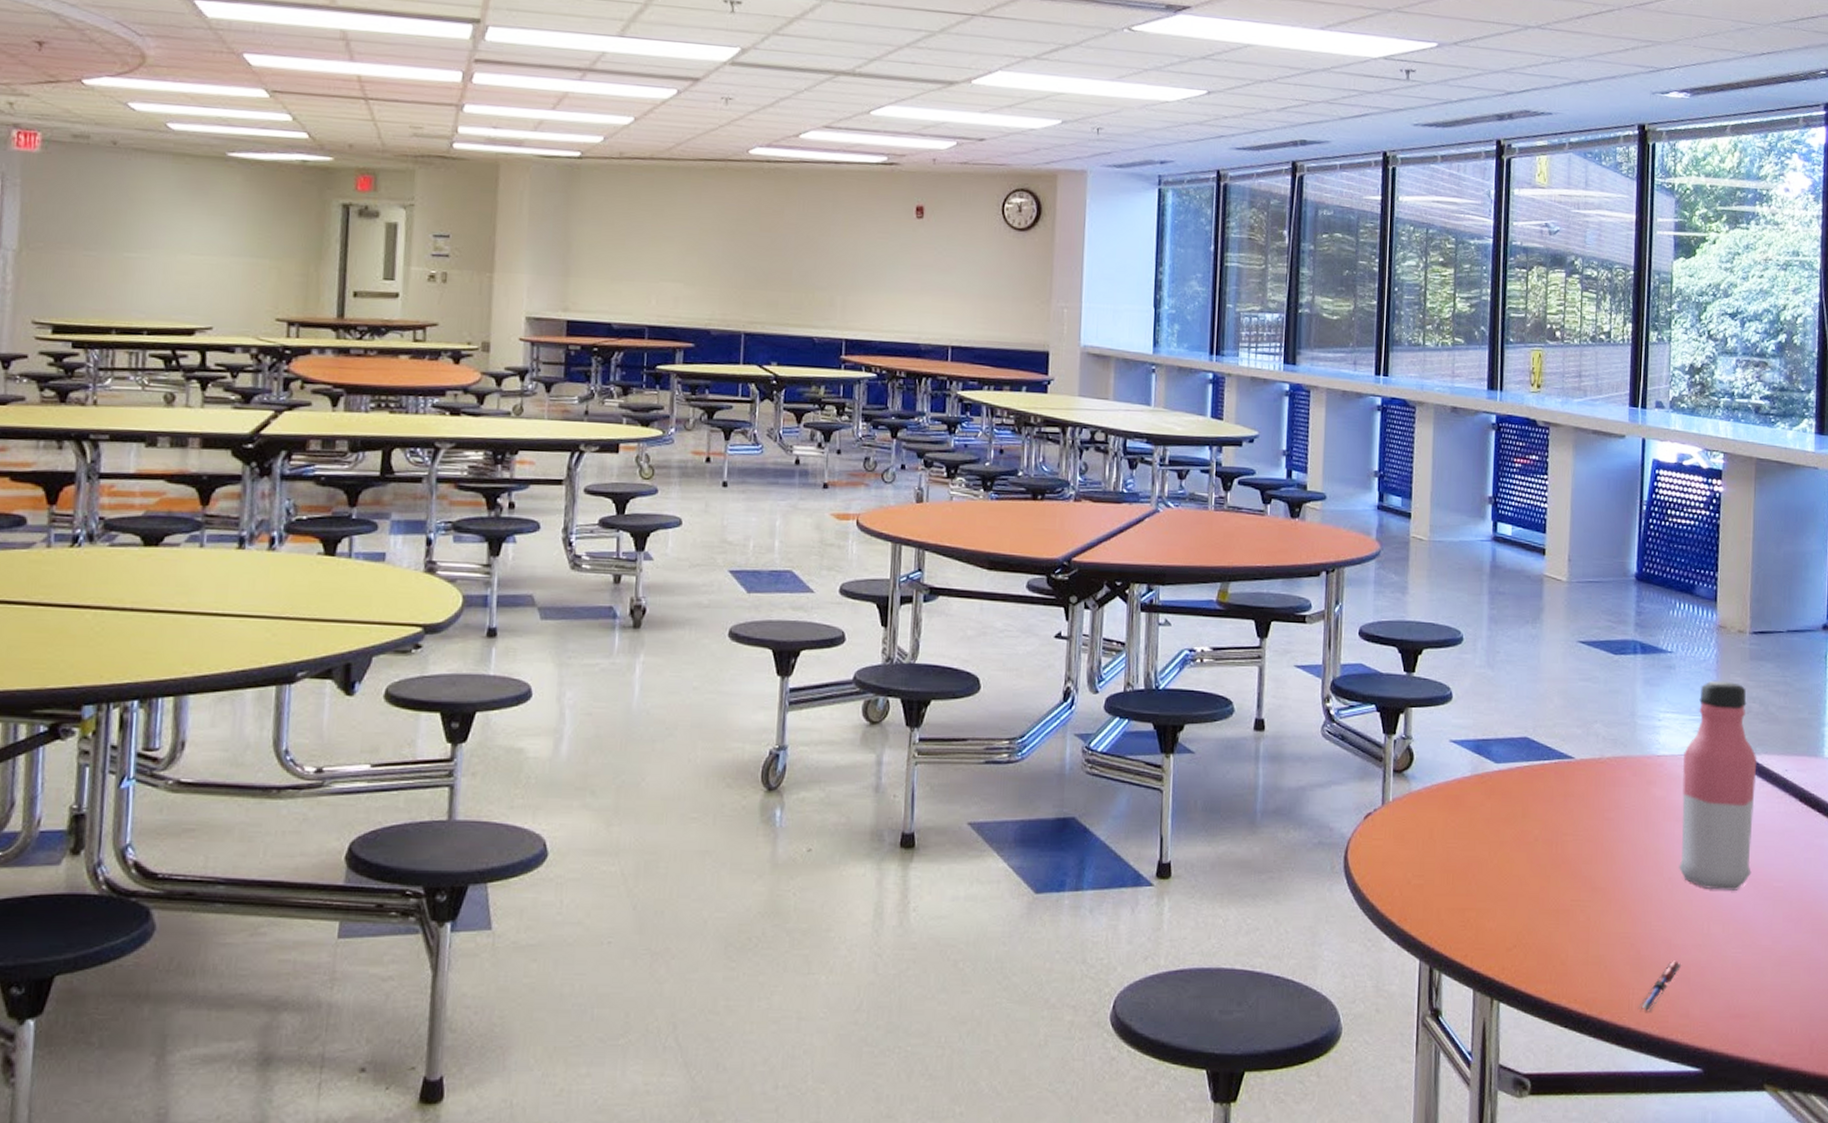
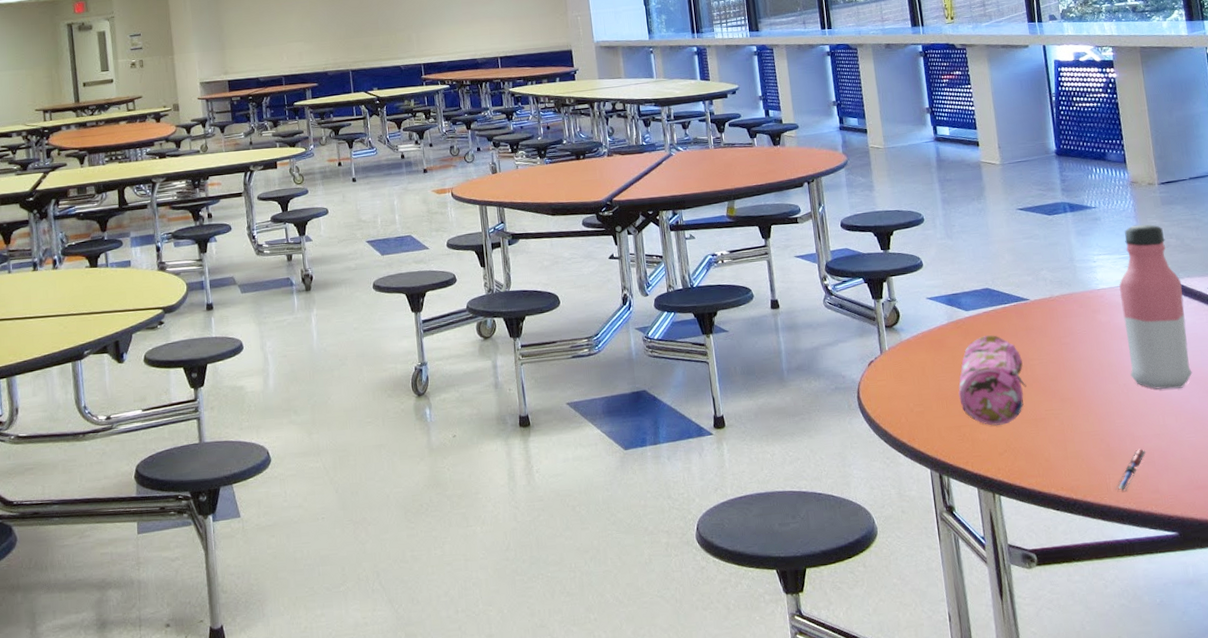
pencil case: none [1469,797,1555,913] -> present [958,335,1027,426]

